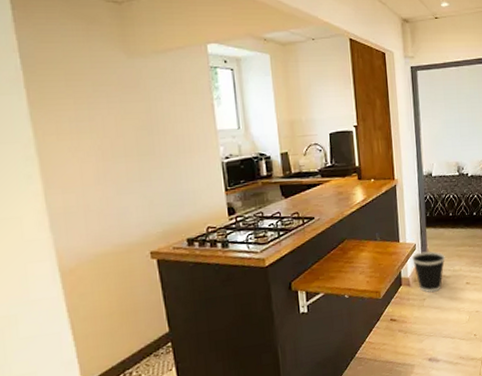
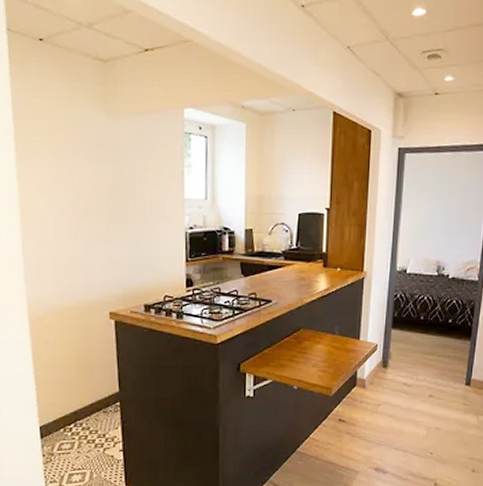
wastebasket: present [412,251,445,293] -> none [371,354,409,399]

